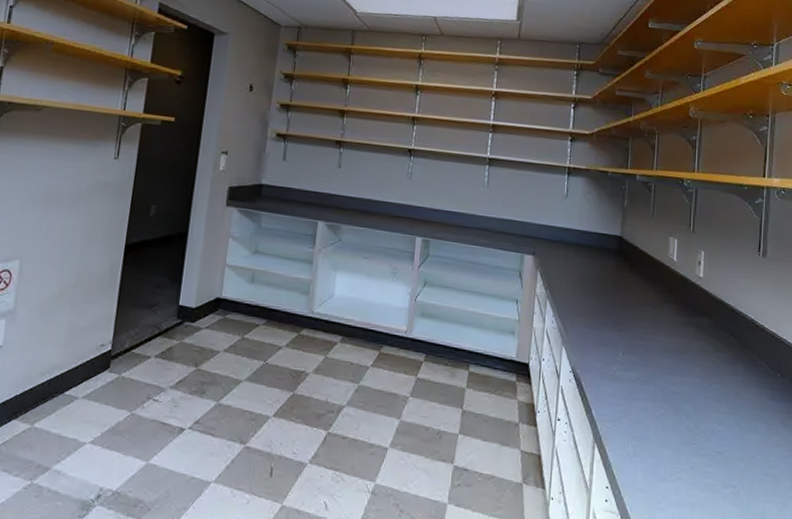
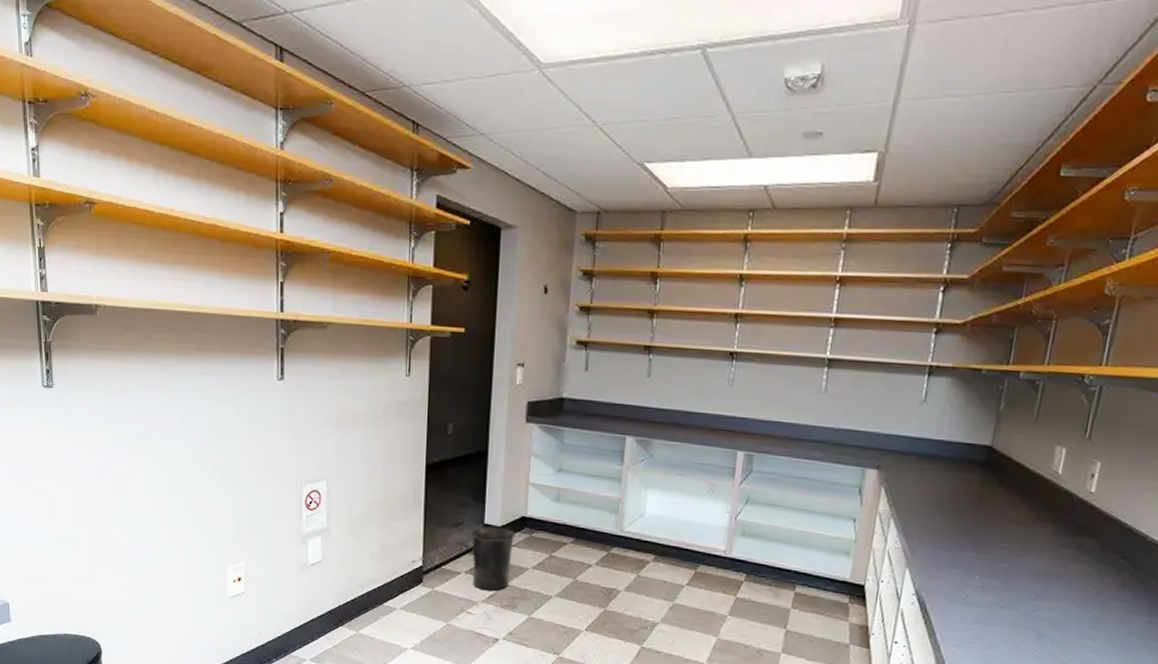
waste bin: none [162,308,210,376] -> present [471,526,516,591]

